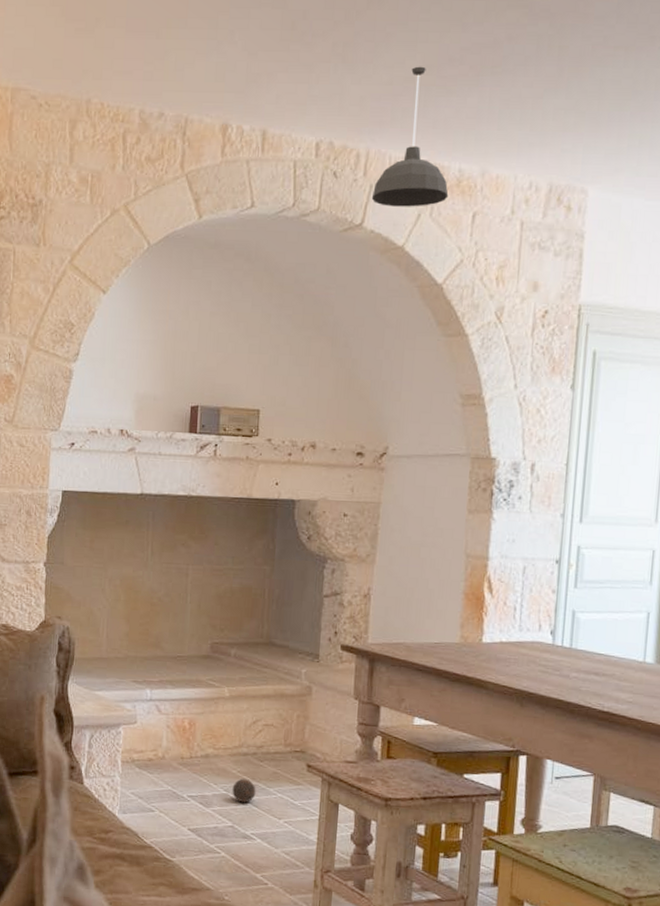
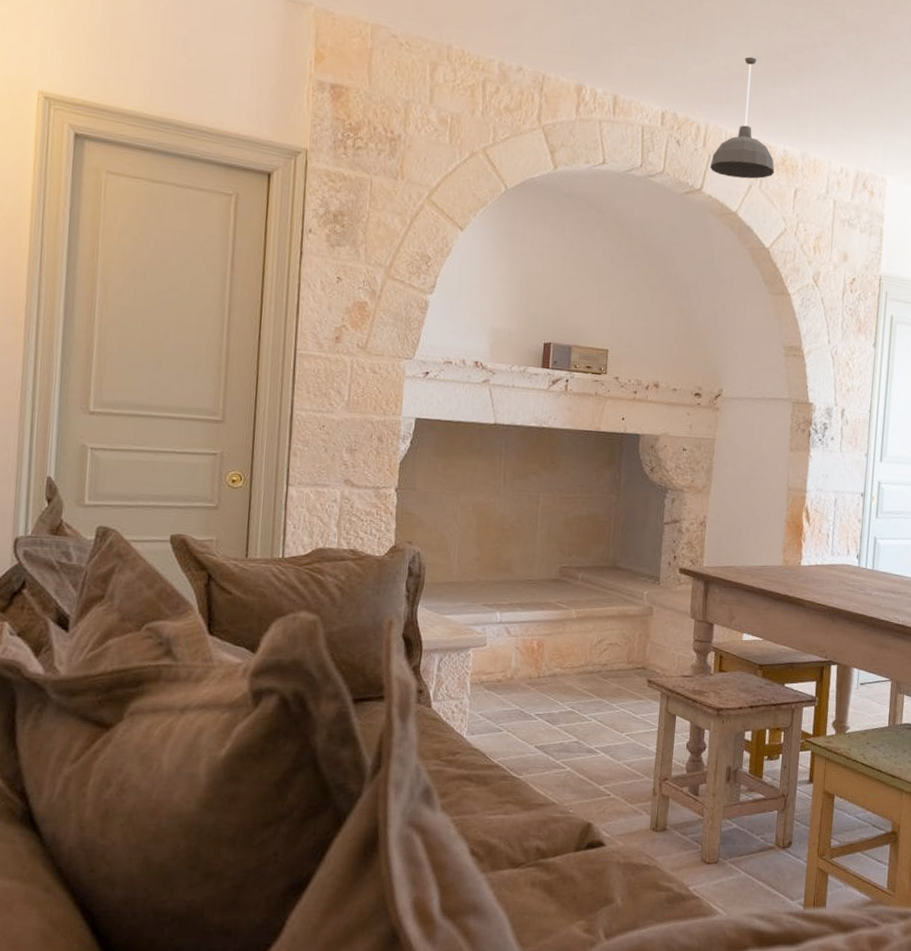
decorative ball: present [232,778,256,803] -> none [578,695,601,719]

